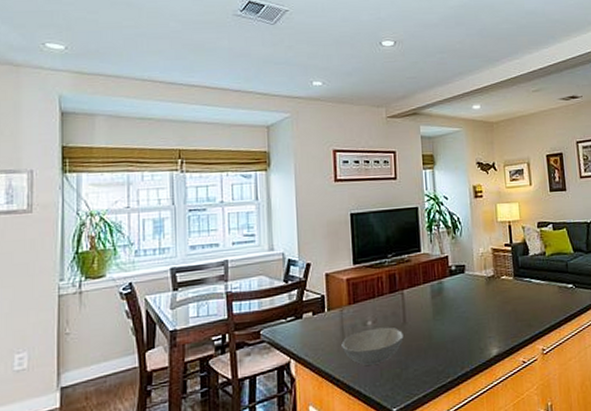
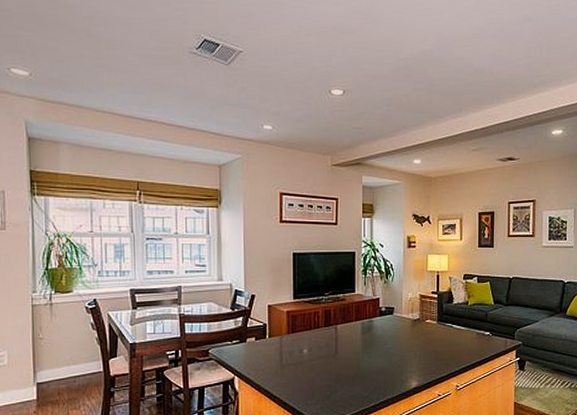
soup bowl: present [341,327,404,365] -> none [280,356,335,386]

